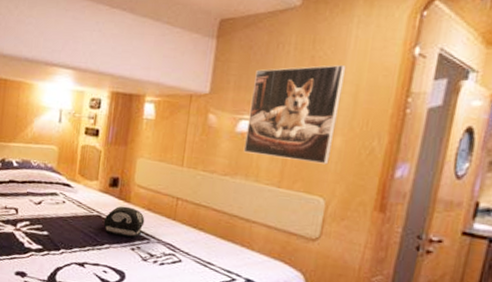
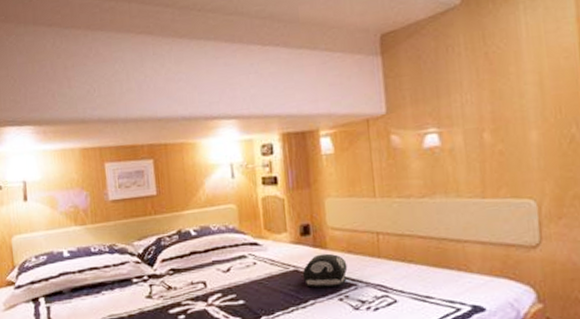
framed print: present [243,64,347,165] -> none [430,54,530,169]

